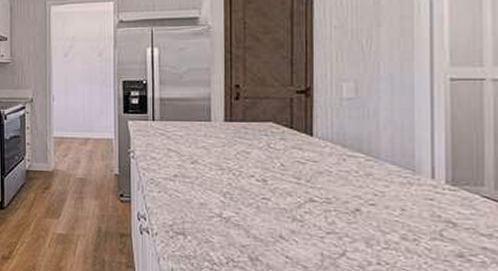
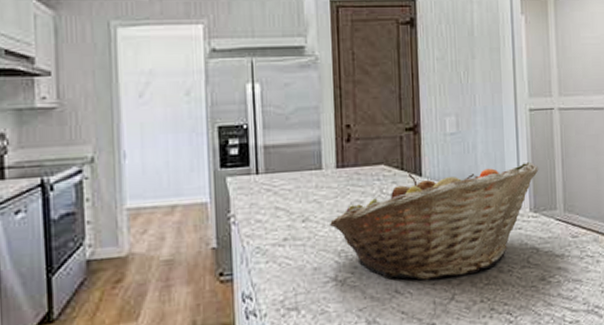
fruit basket: none [217,132,461,236] -> present [330,161,539,280]

